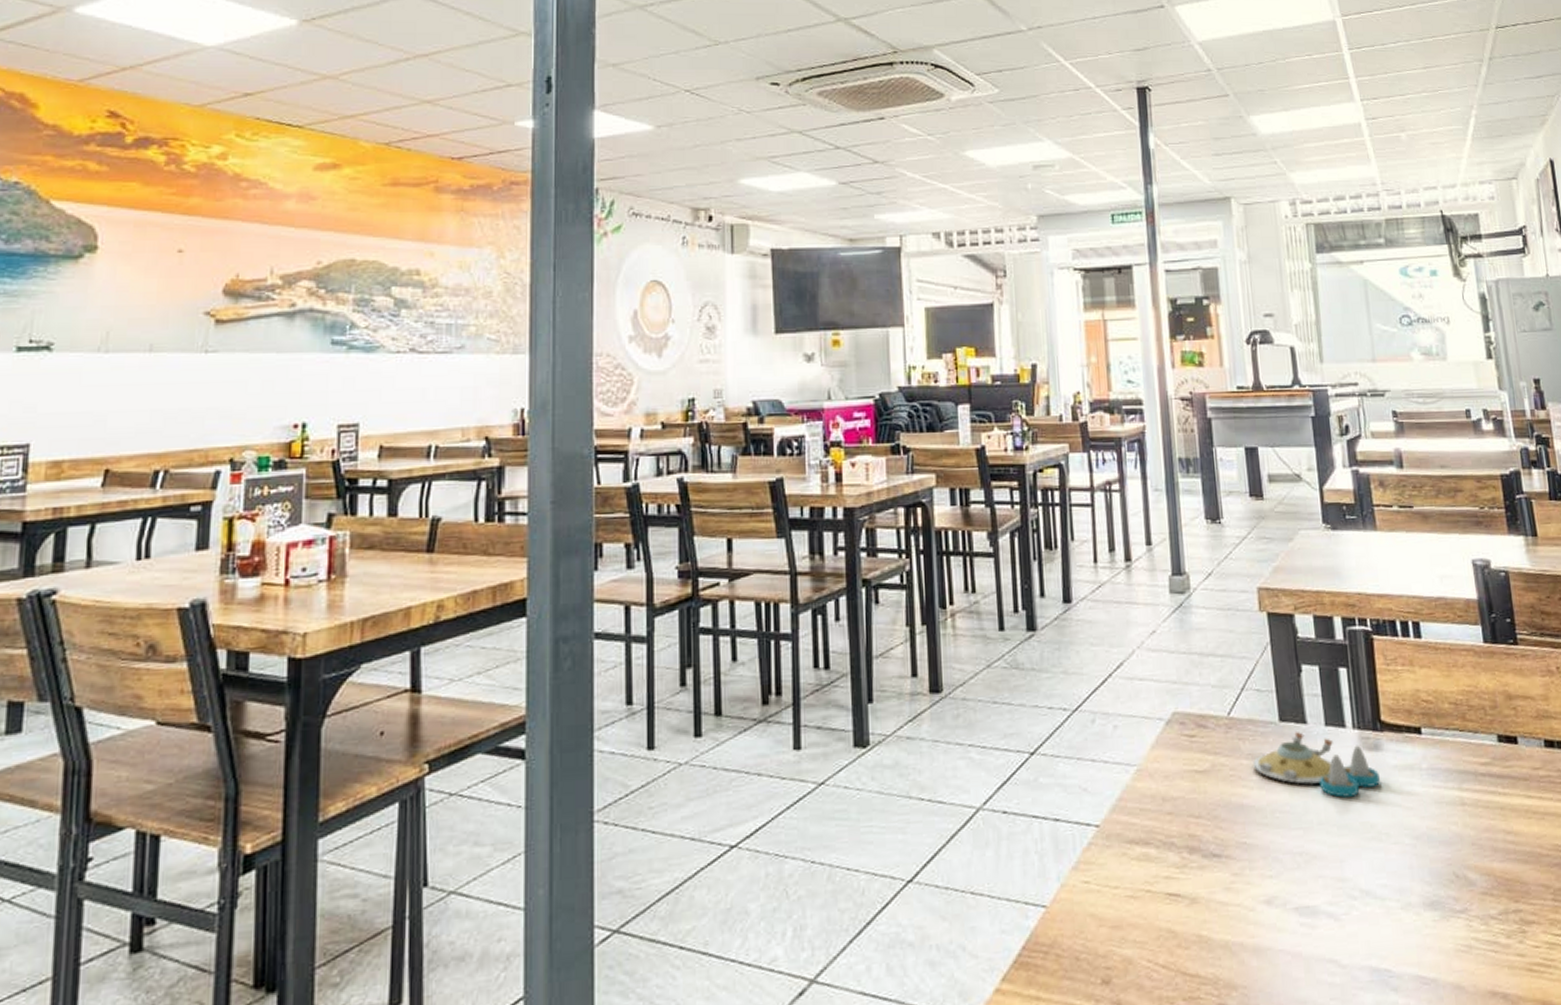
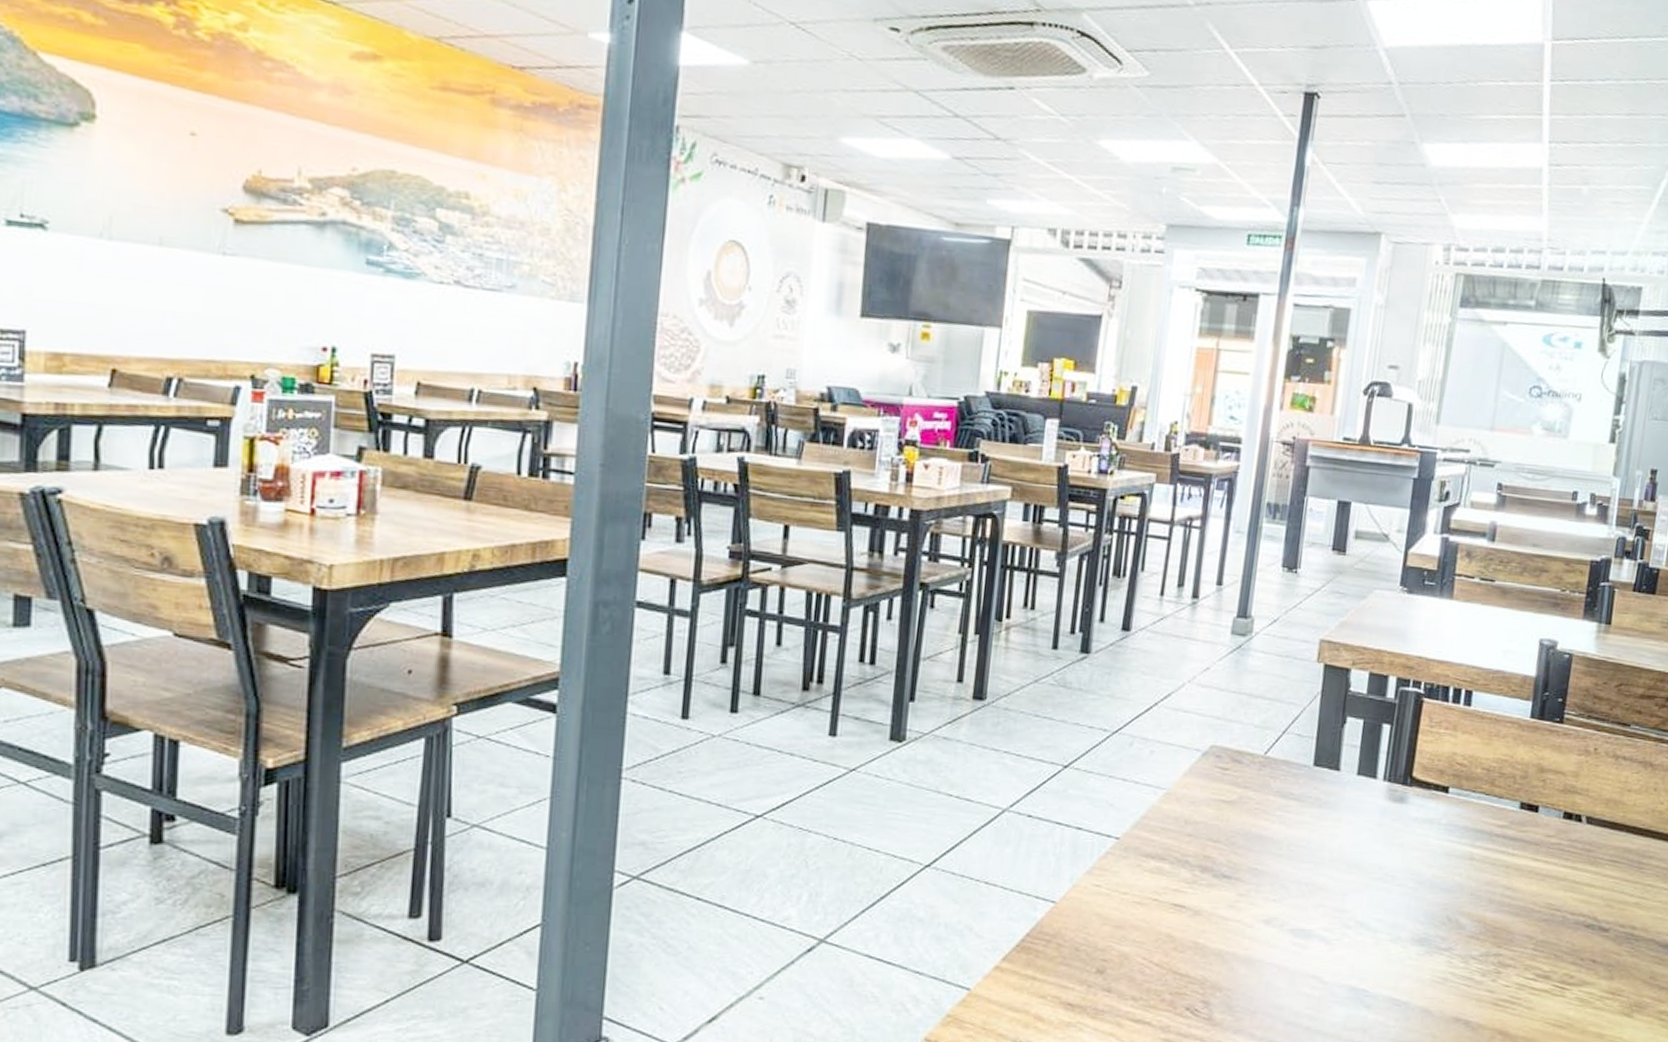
salt and pepper shaker set: present [1253,732,1381,798] -> none [1279,777,1400,841]

